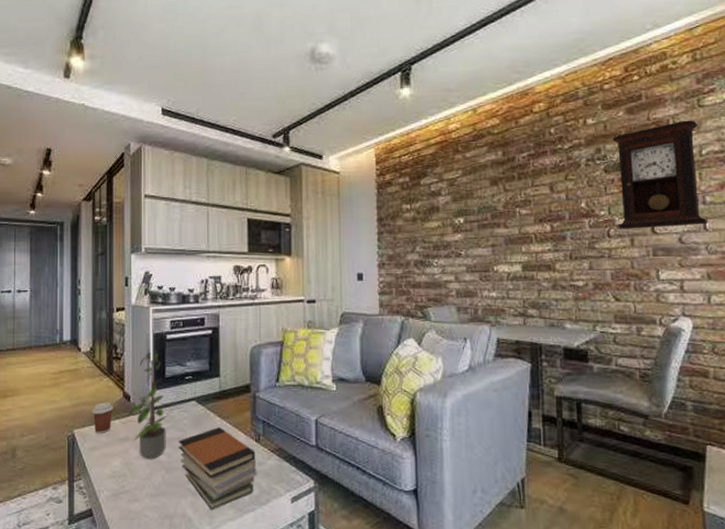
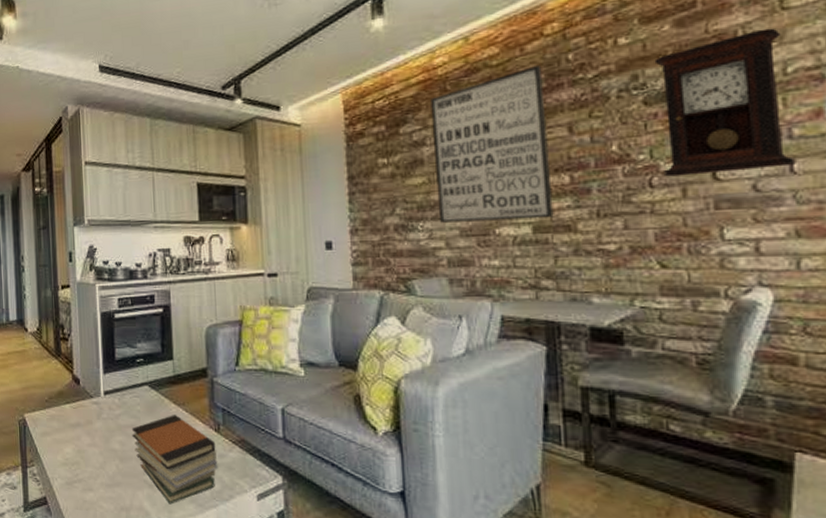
coffee cup: present [92,402,113,434] -> none [42,385,63,419]
potted plant: present [128,349,168,459] -> none [78,329,120,447]
wall art: none [446,136,538,260] -> present [430,65,554,223]

